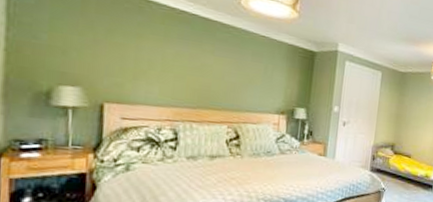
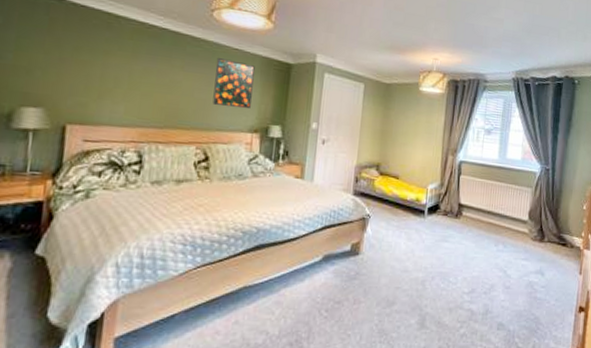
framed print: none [242,44,281,93] -> present [213,58,255,110]

